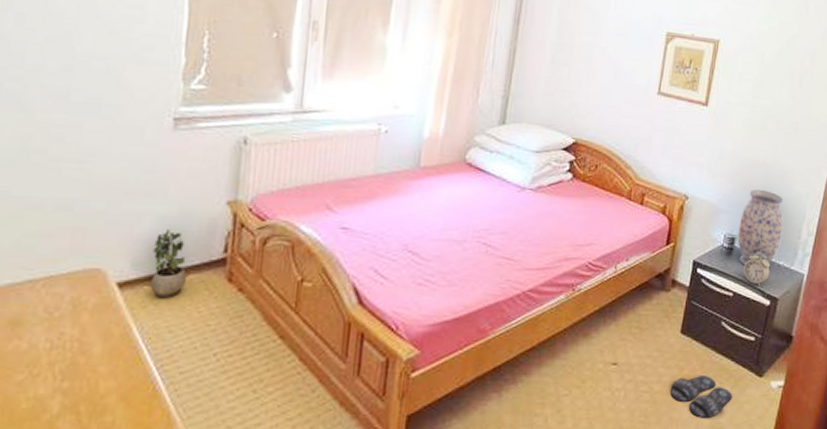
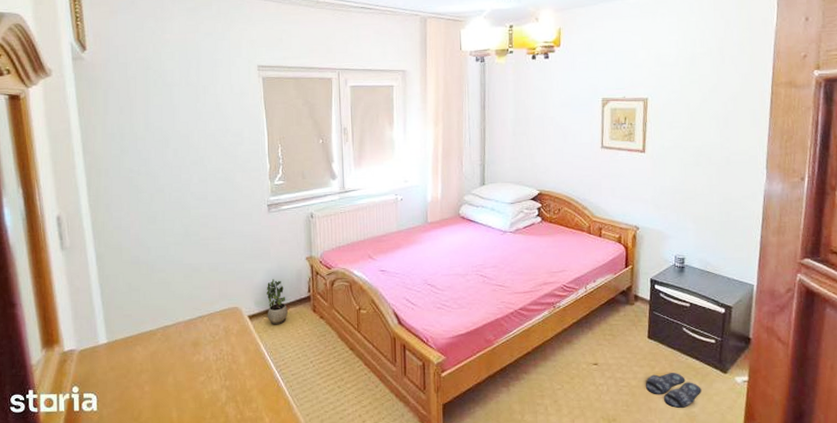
vase: present [737,190,784,269] -> none [686,216,729,282]
alarm clock: present [743,252,771,287] -> none [696,268,721,297]

